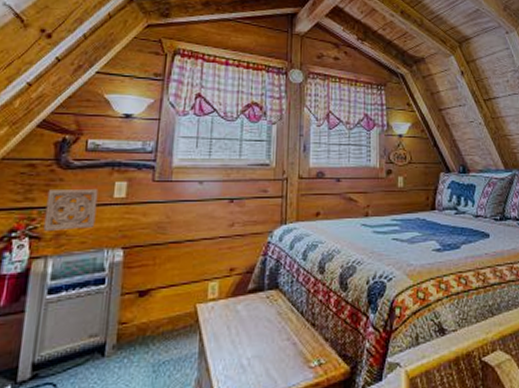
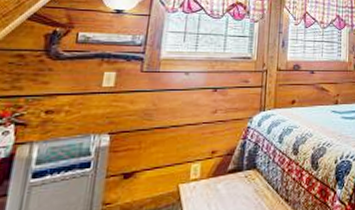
wall ornament: present [43,188,99,231] -> none [29,78,88,118]

